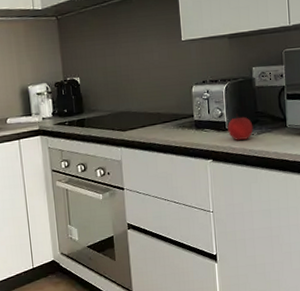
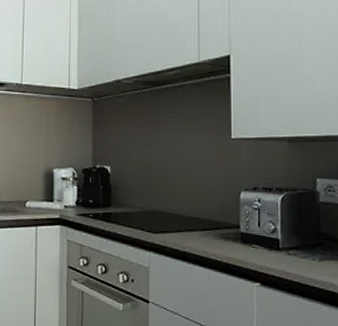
apple: present [228,113,253,141] -> none [282,231,315,265]

